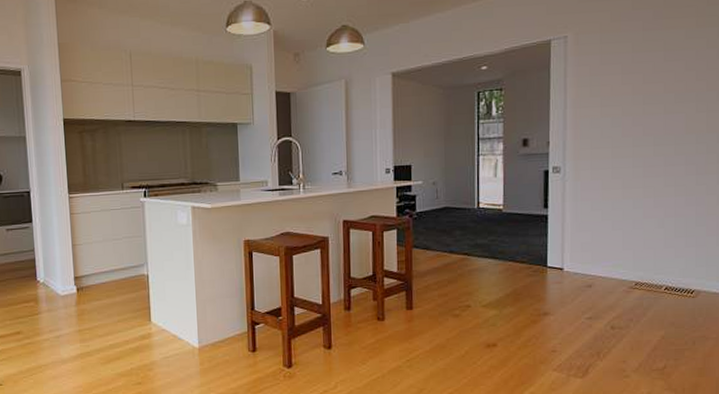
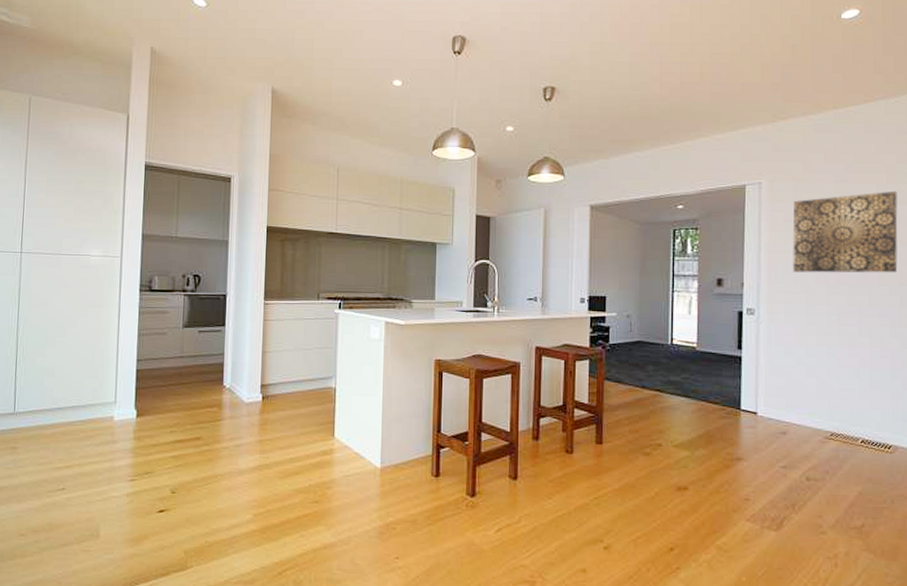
wall art: none [599,35,707,127] -> present [793,190,898,273]

